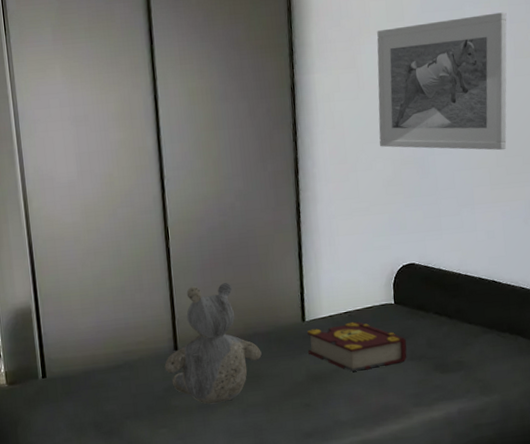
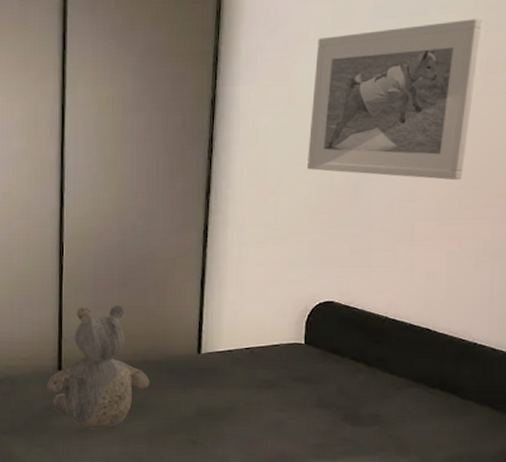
book: present [307,322,407,372] -> none [201,360,315,412]

